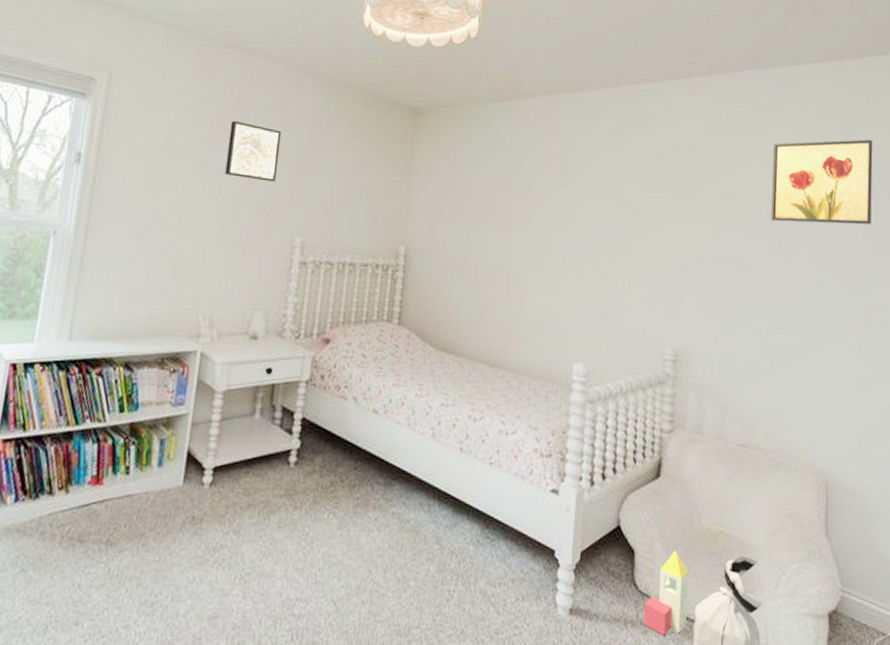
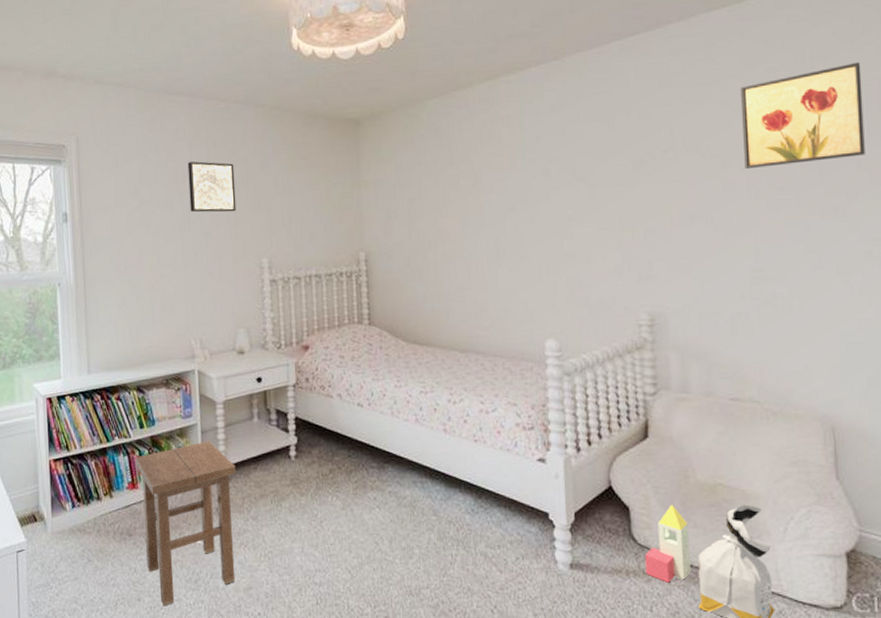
stool: none [95,435,225,634] -> present [135,441,236,607]

